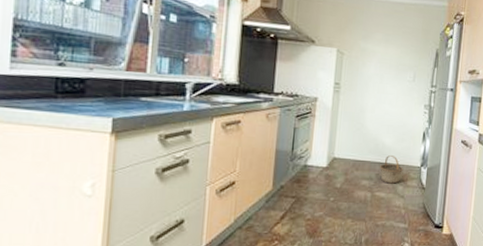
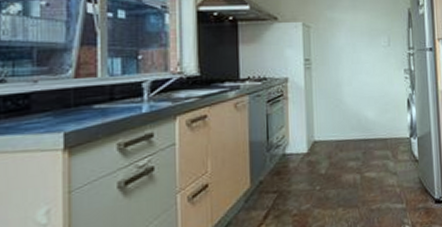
basket: present [379,155,404,184] -> none [366,129,392,162]

